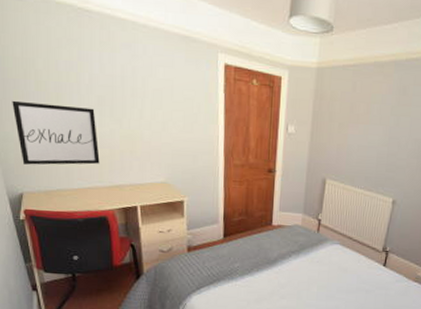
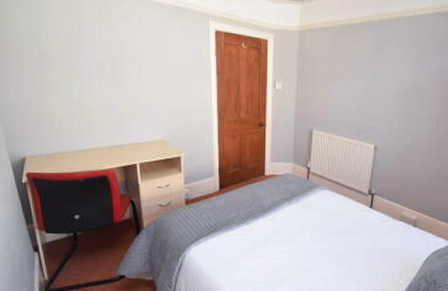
wall art: present [12,100,100,165] -> none [16,71,100,130]

